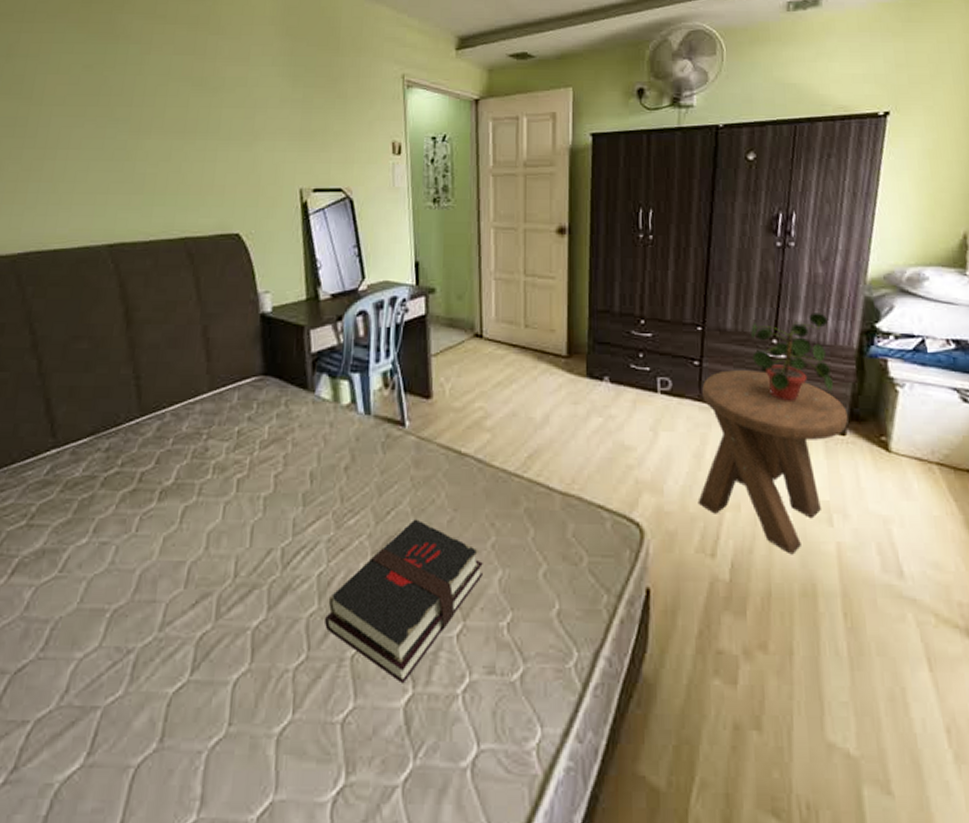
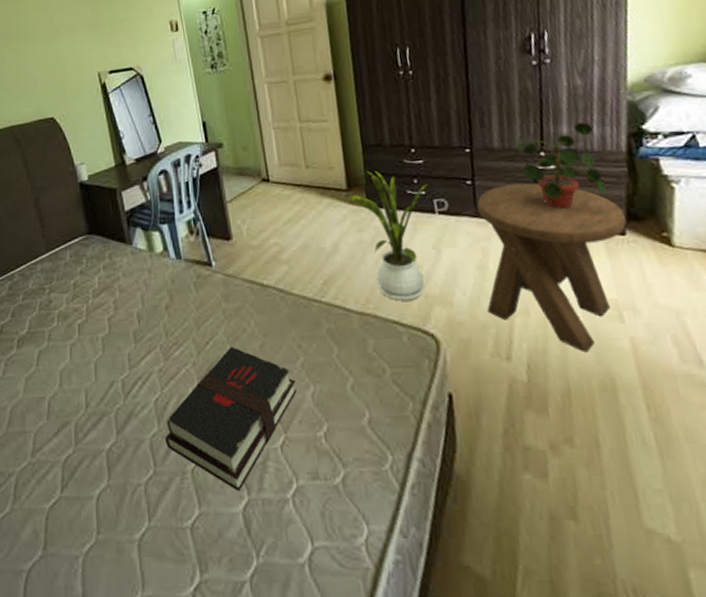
house plant: none [565,337,653,484] -> present [346,170,428,301]

